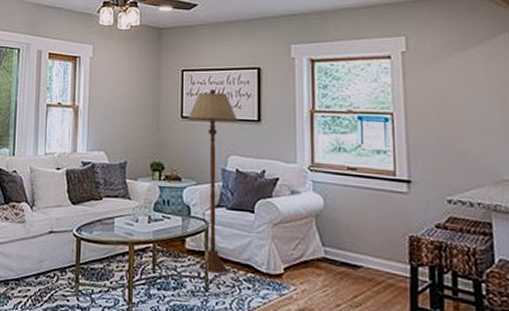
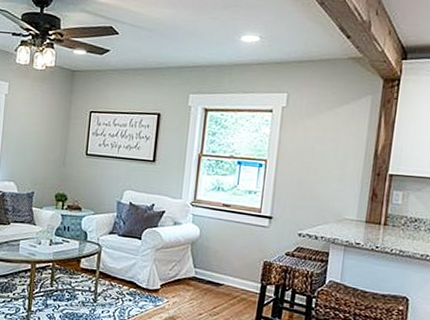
floor lamp: present [187,88,239,274] -> none [91,130,136,288]

